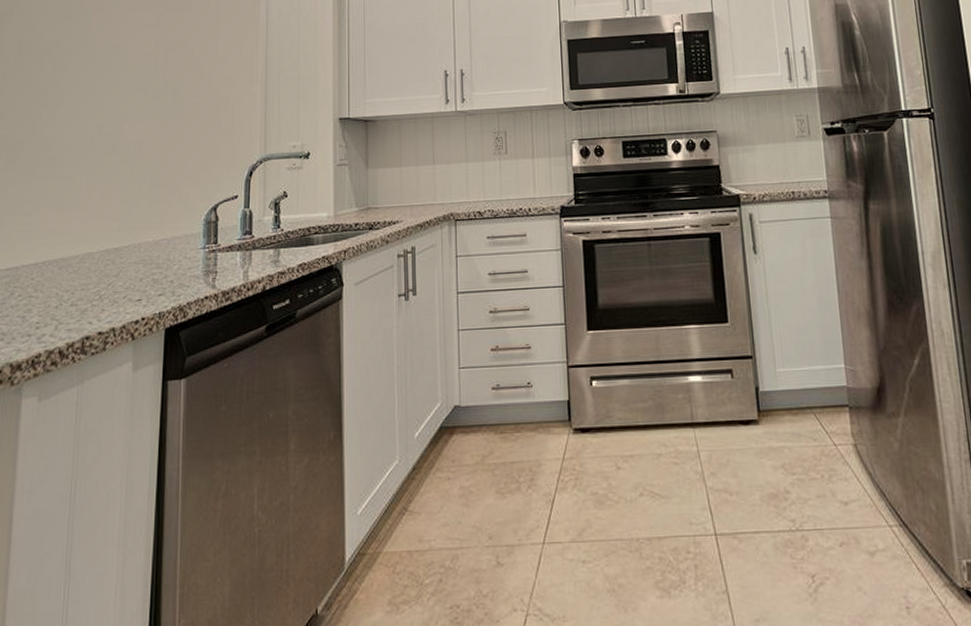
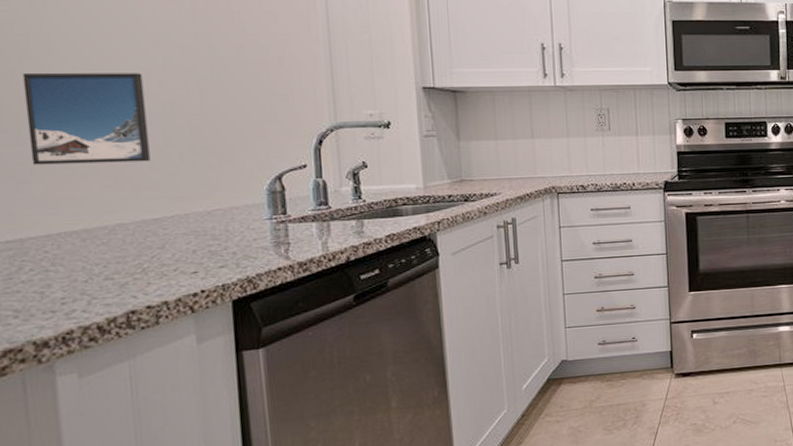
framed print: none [34,117,122,200] -> present [22,72,151,165]

